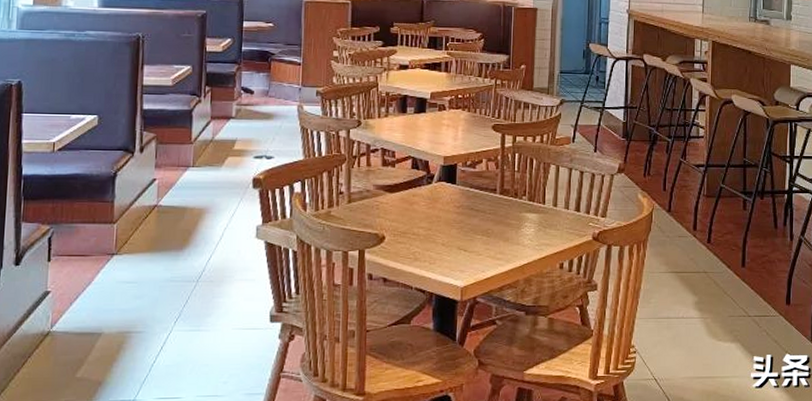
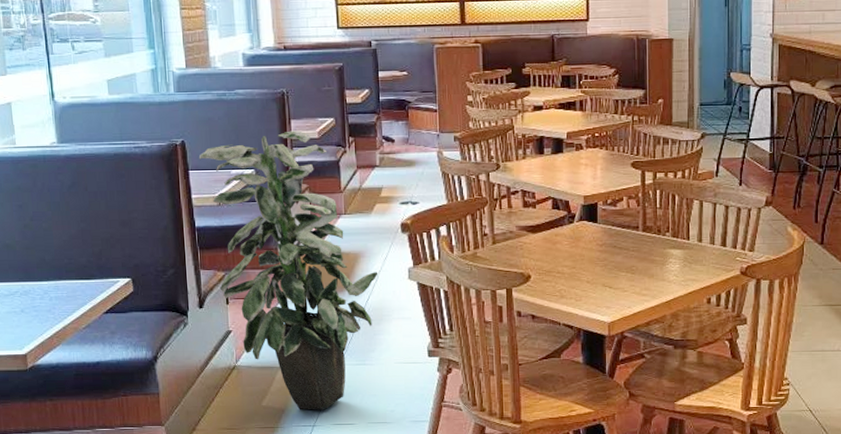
indoor plant: none [35,76,224,382] -> present [198,130,378,410]

